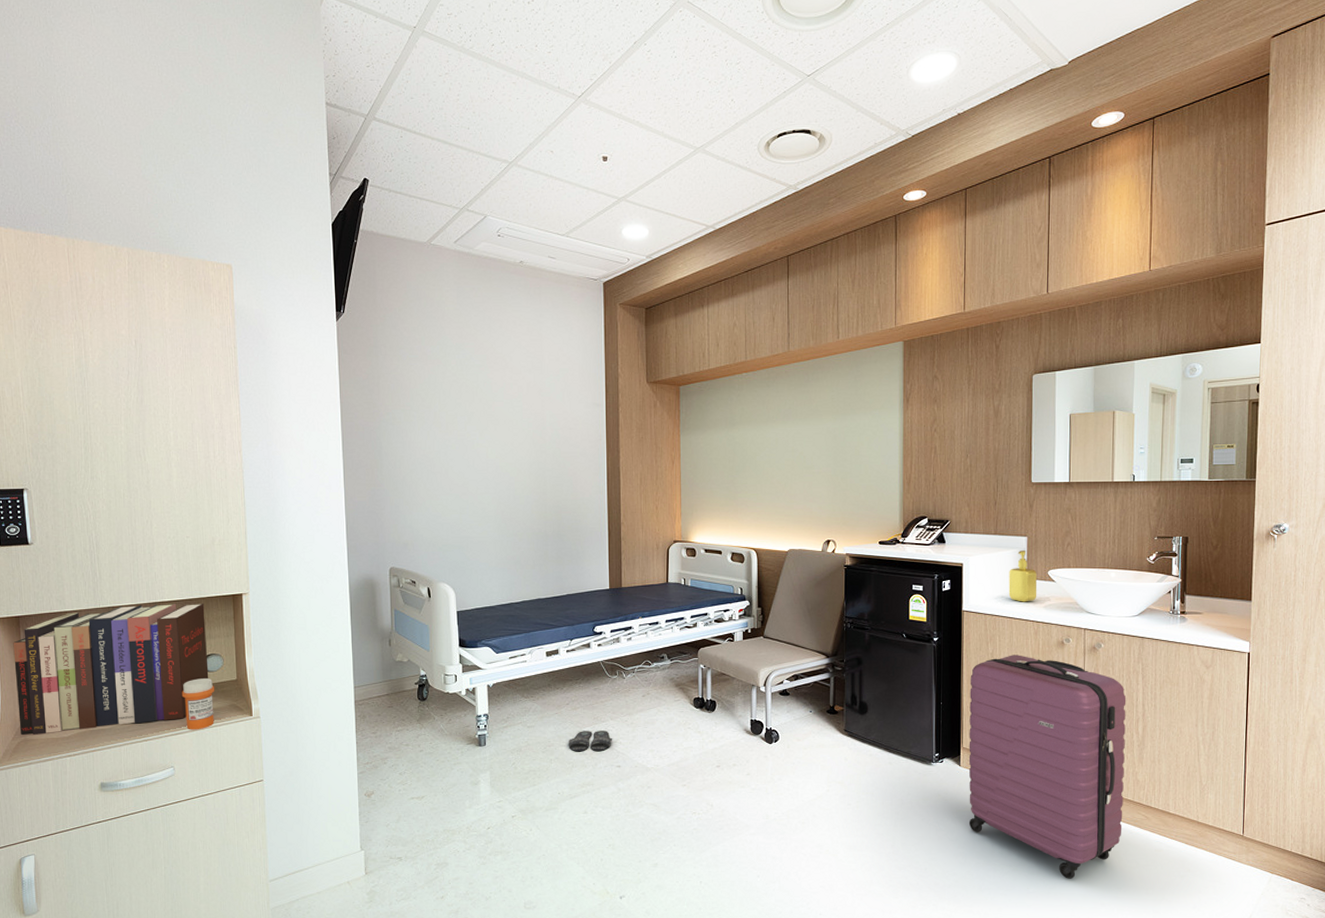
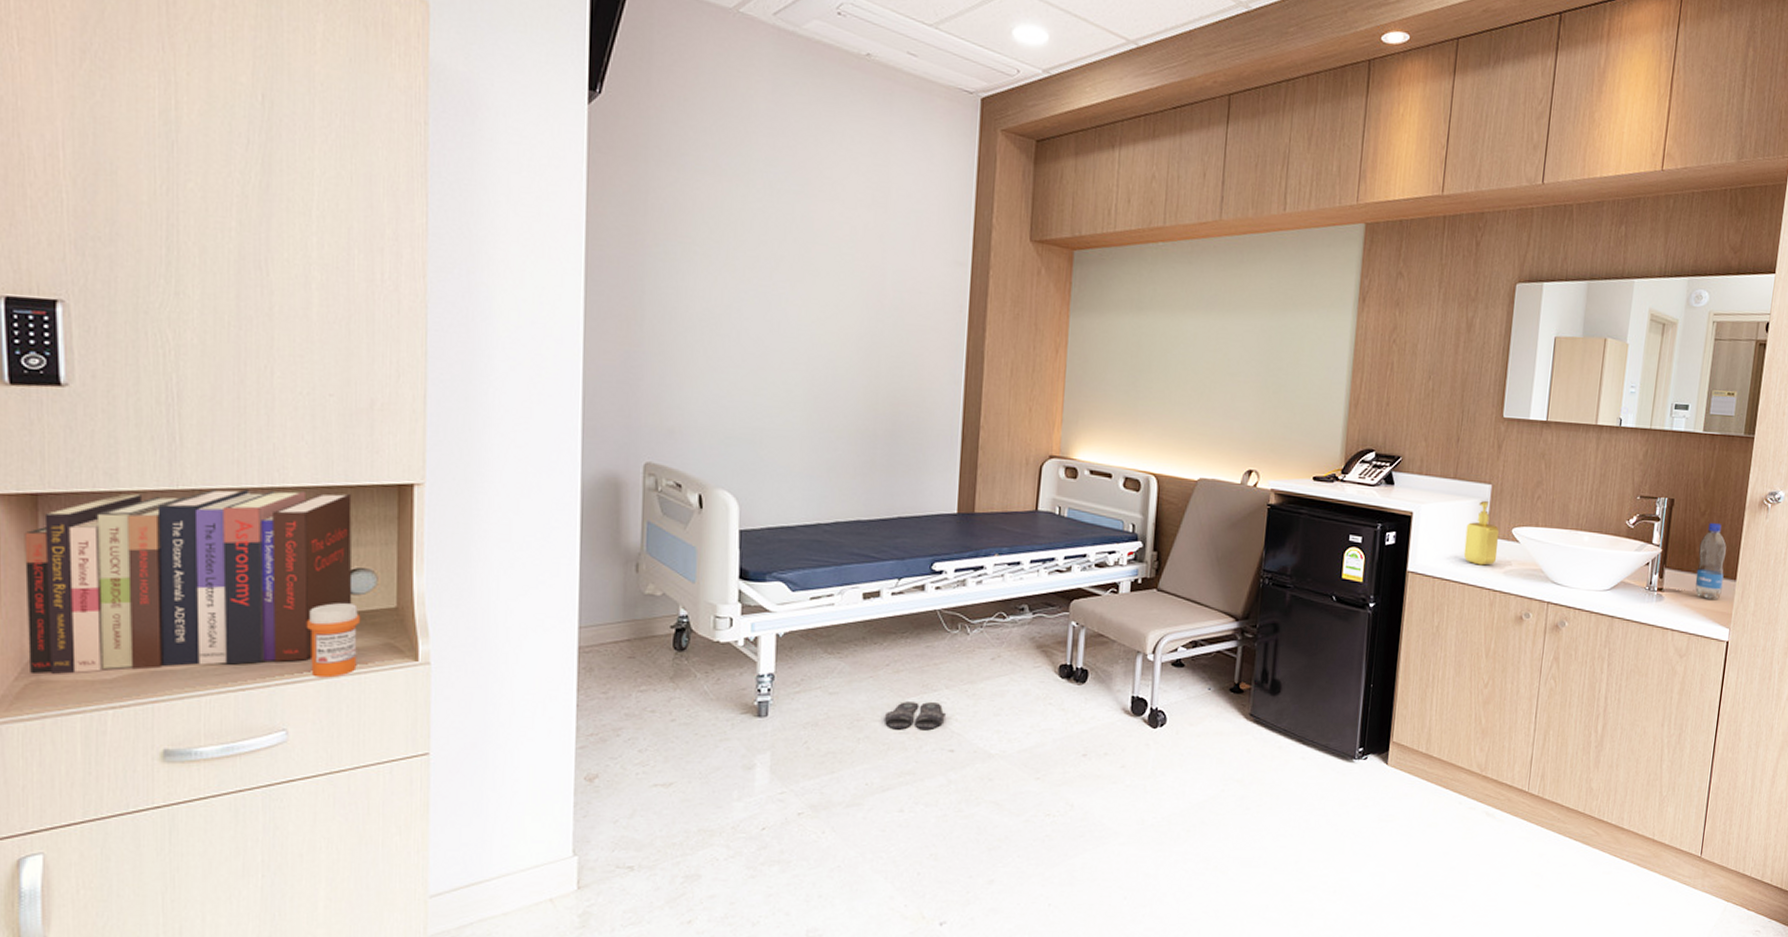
suitcase: present [968,655,1127,879] -> none [1391,629,1588,906]
bottle: none [1214,554,1240,619] -> present [1695,522,1726,600]

